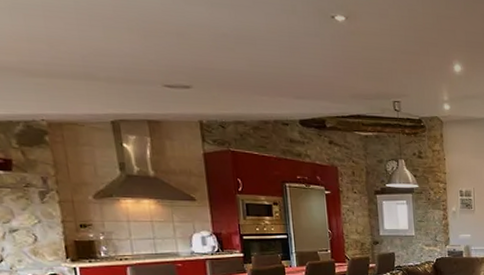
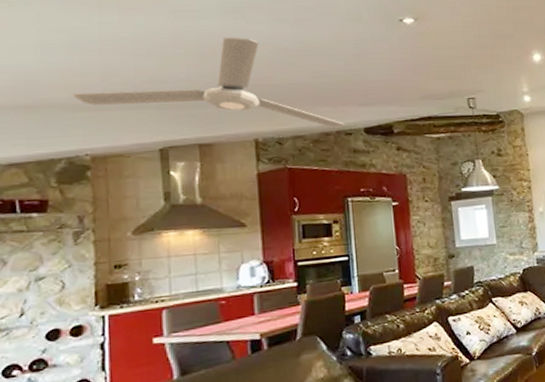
ceiling fan: none [23,15,282,117] -> present [73,37,345,128]

